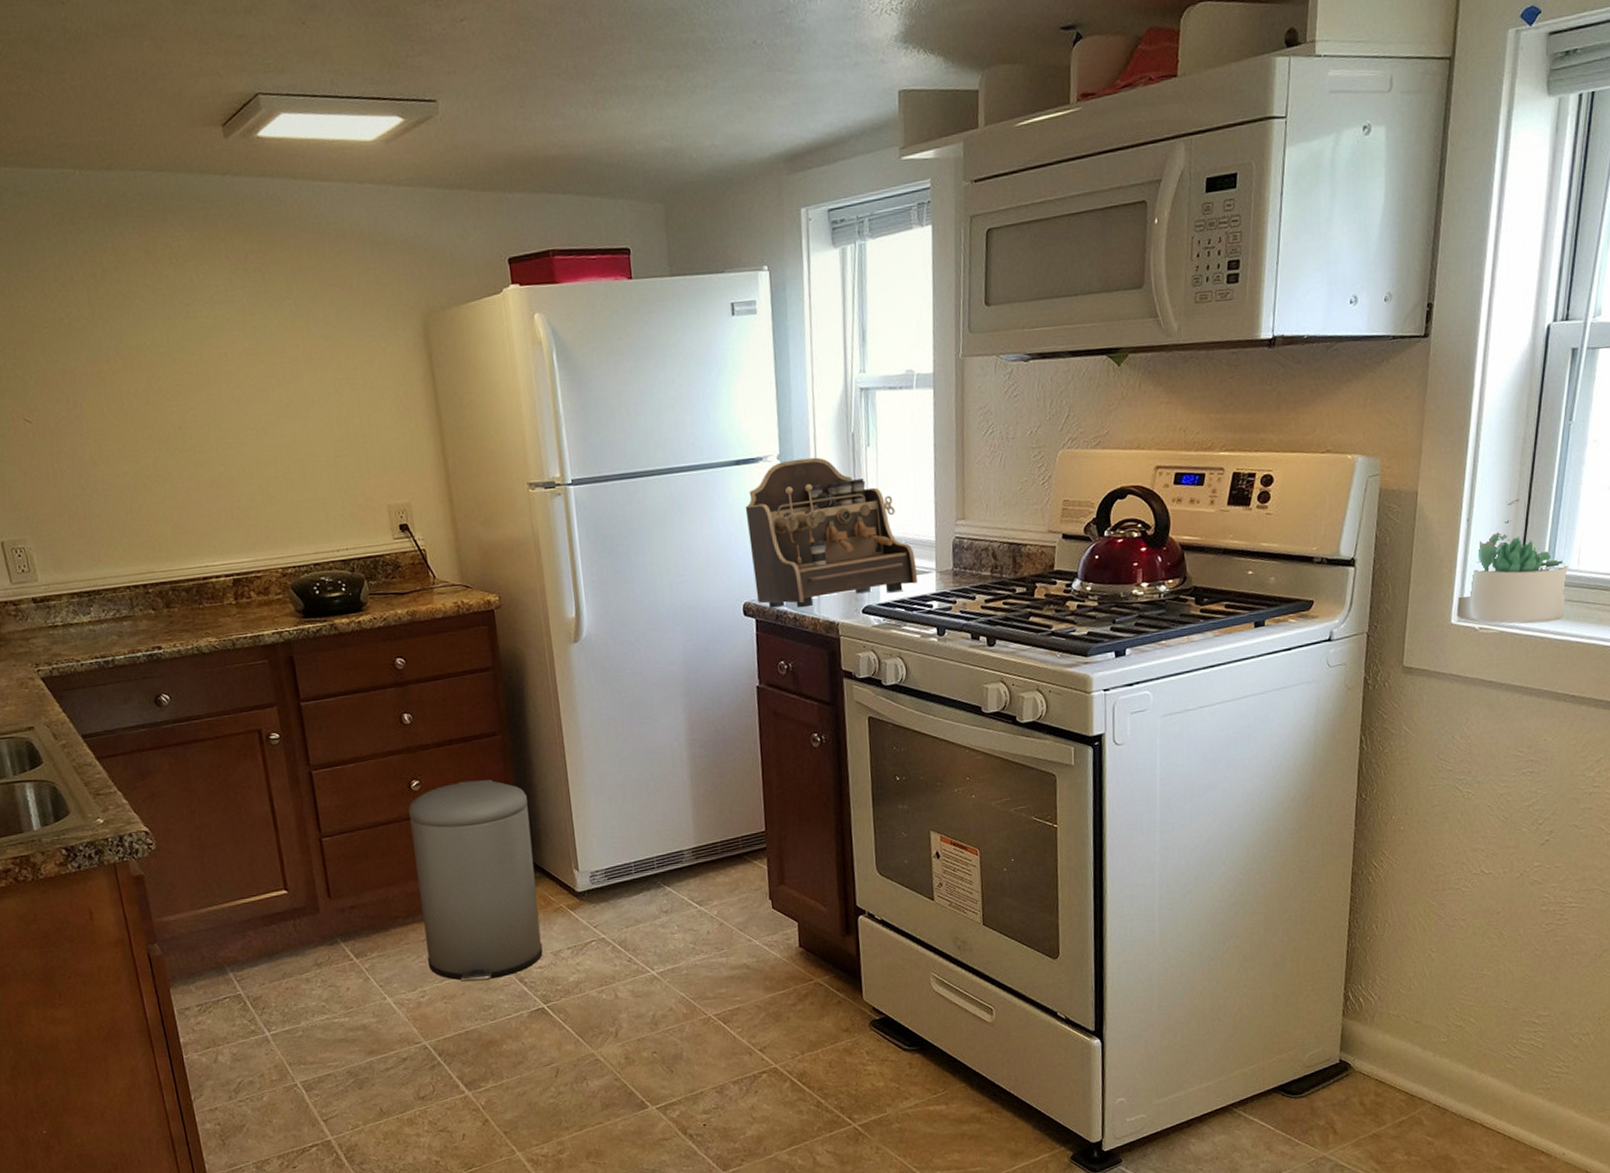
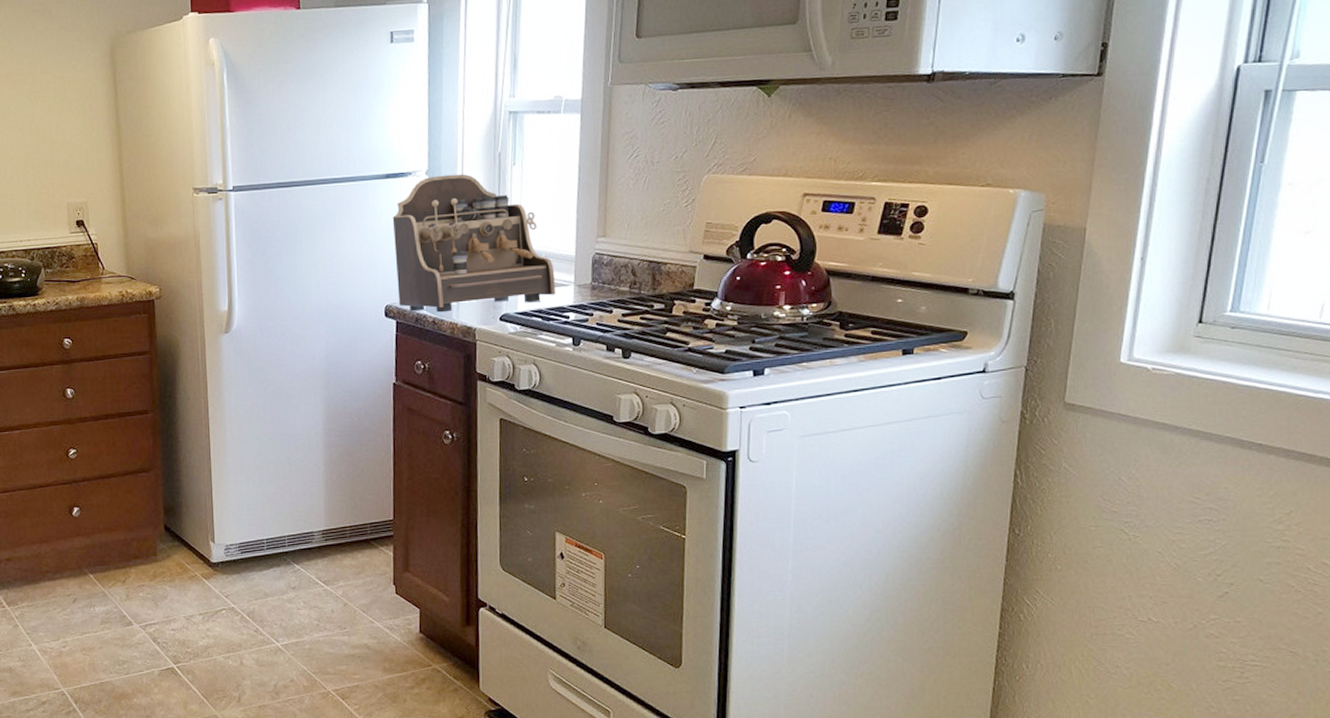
pedal bin: present [408,779,543,983] -> none [65,452,176,637]
succulent plant: present [1456,498,1569,625] -> none [1126,239,1258,368]

